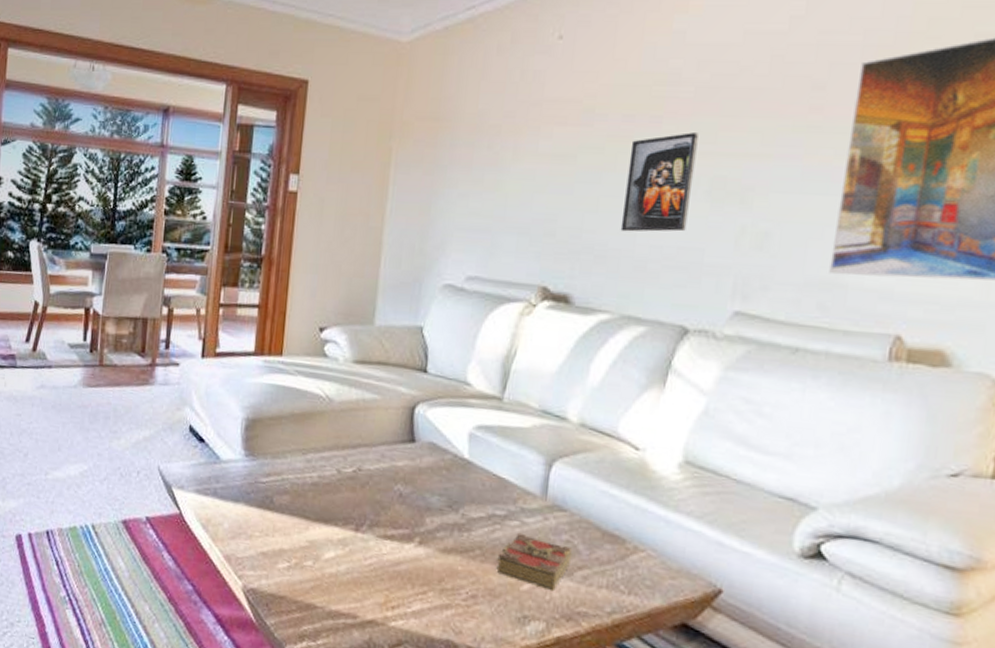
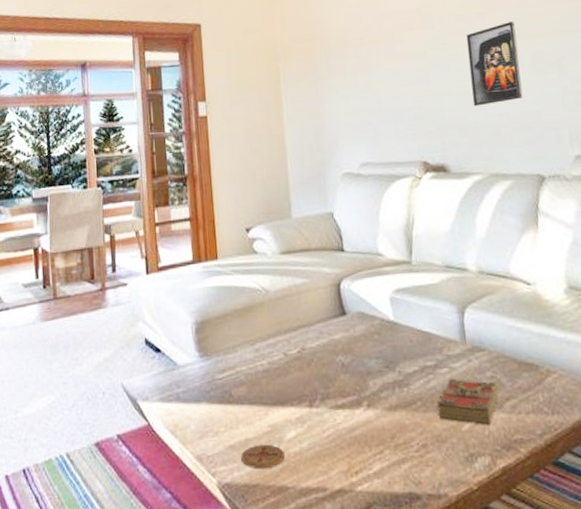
coaster: none [272,557,319,584] -> present [241,444,285,469]

